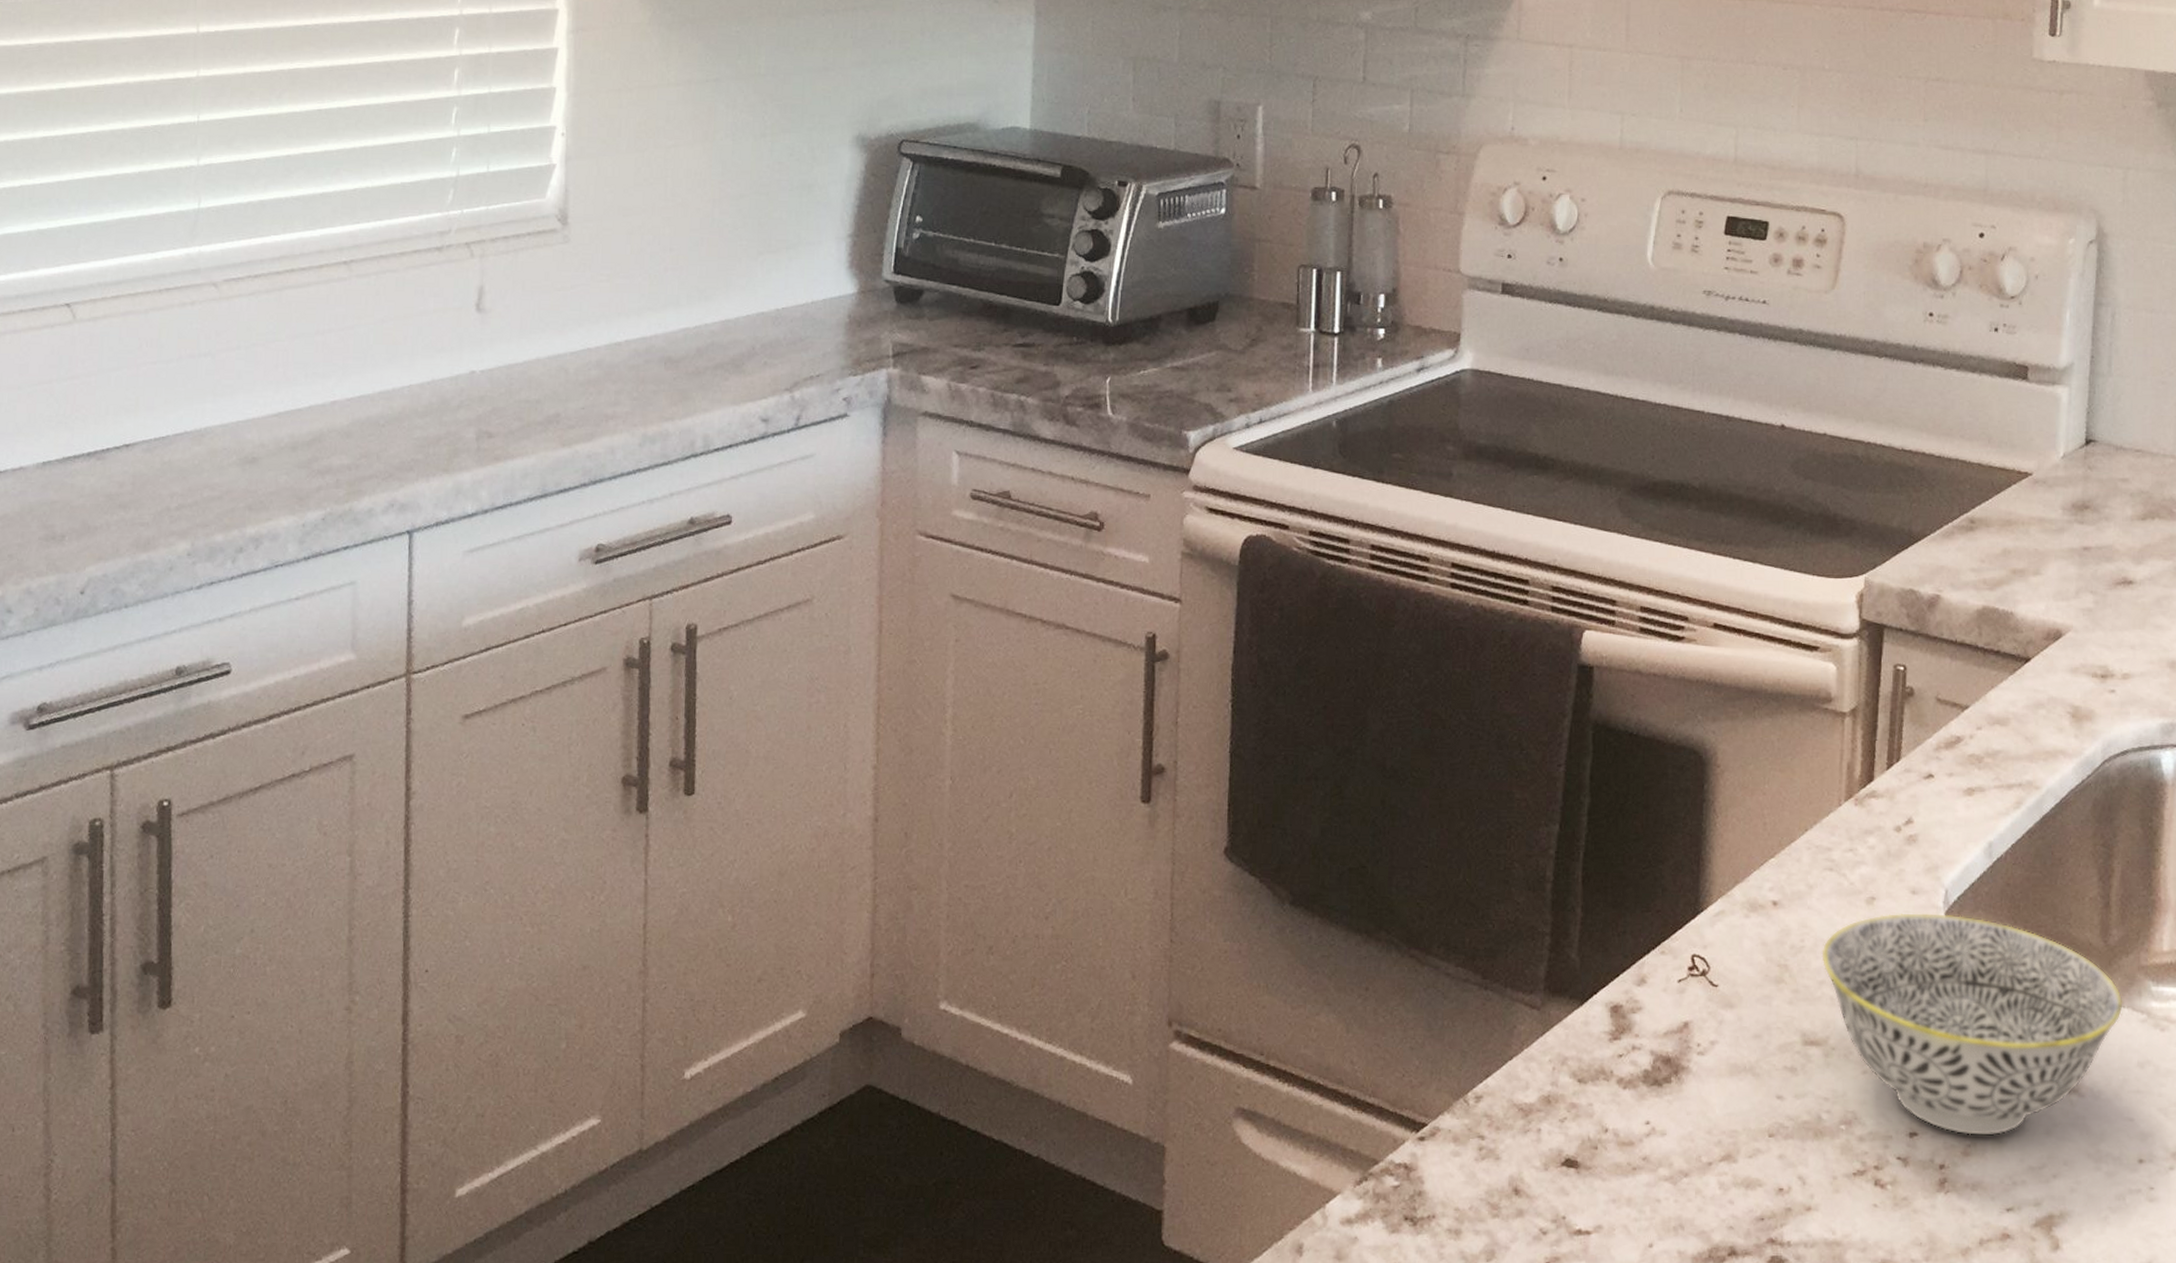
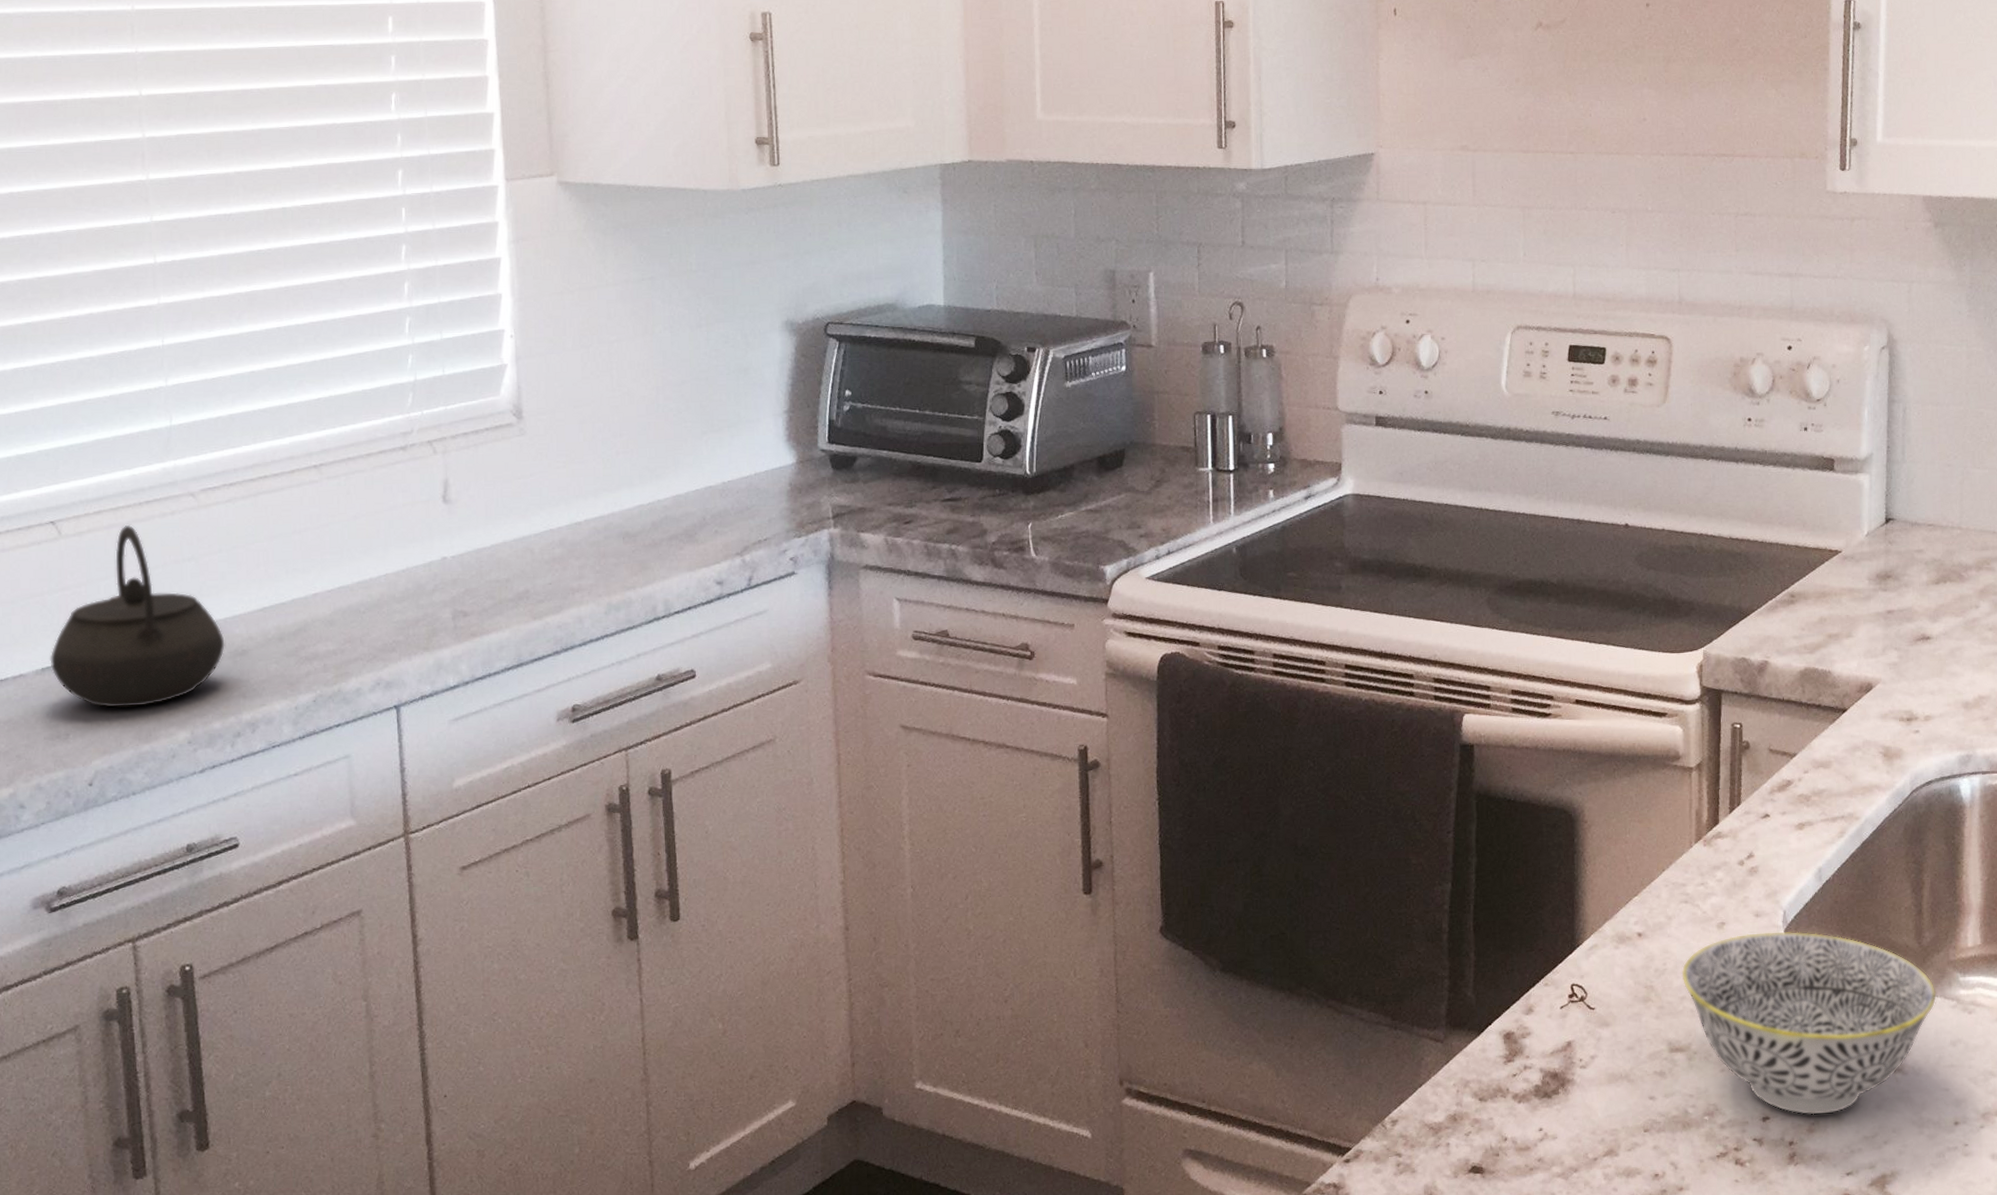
kettle: none [52,312,235,511] -> present [49,524,225,708]

